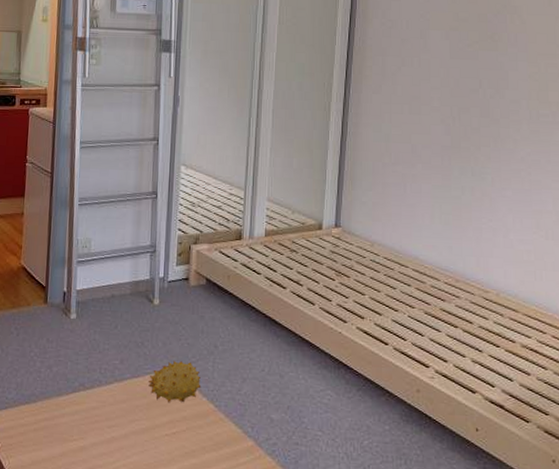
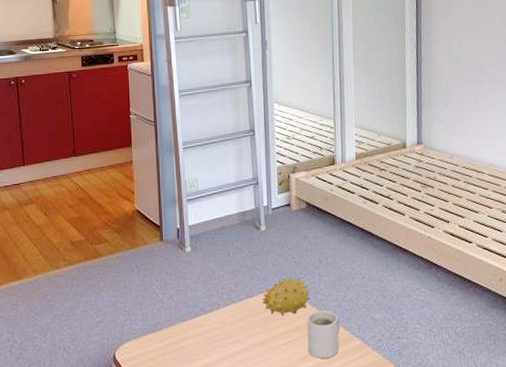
mug: none [194,402,232,457] -> present [307,310,341,358]

